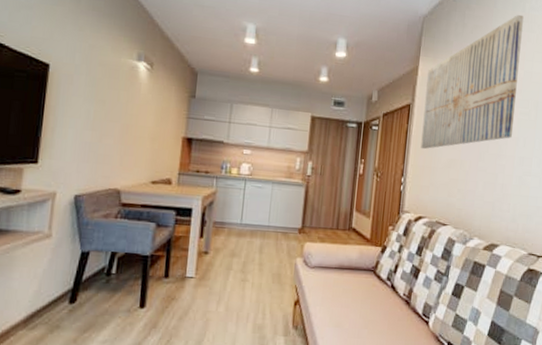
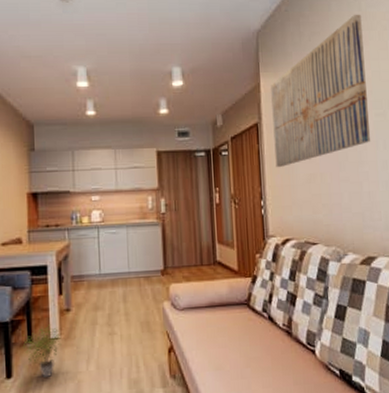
potted plant: none [158,263,197,312] -> present [22,324,62,377]

